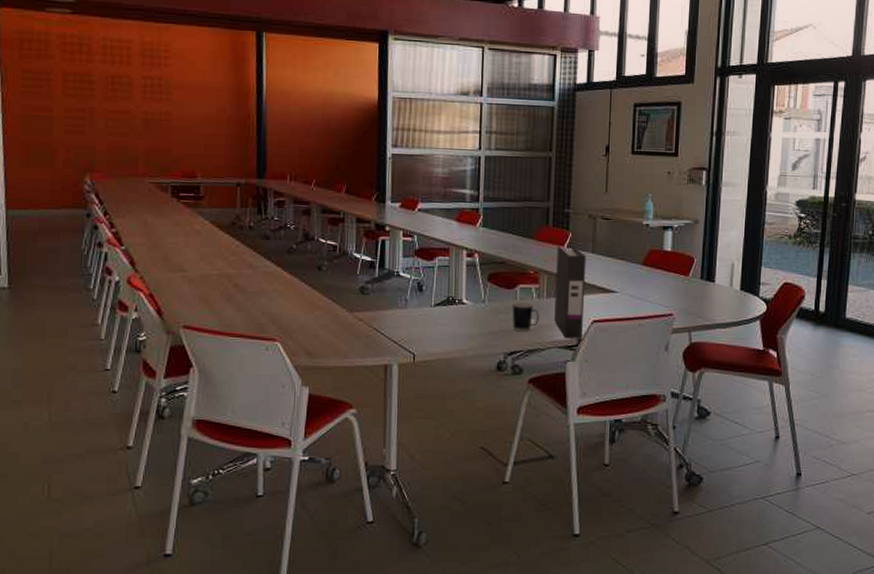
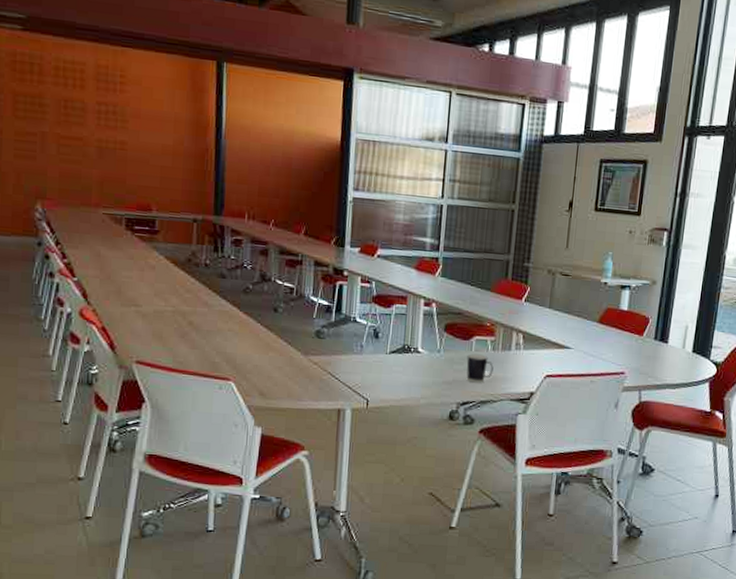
binder: present [554,246,587,338] -> none [508,299,544,392]

